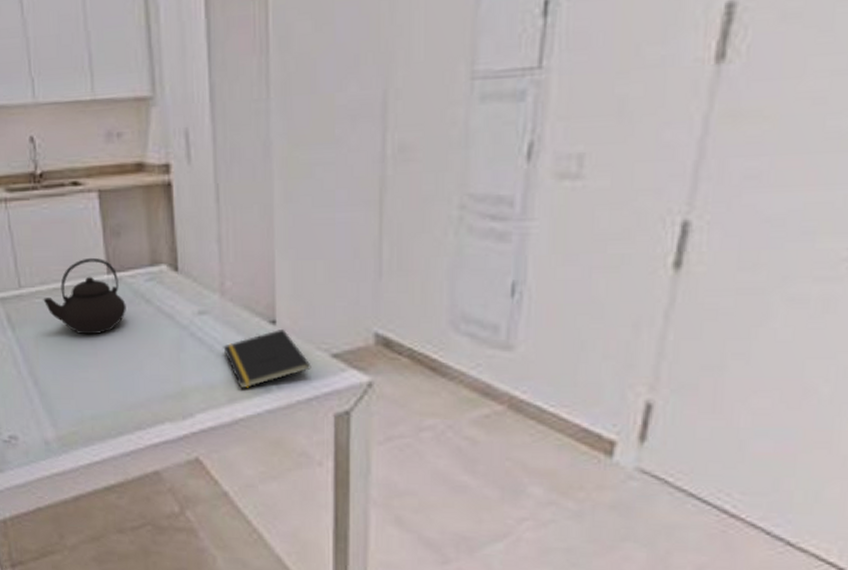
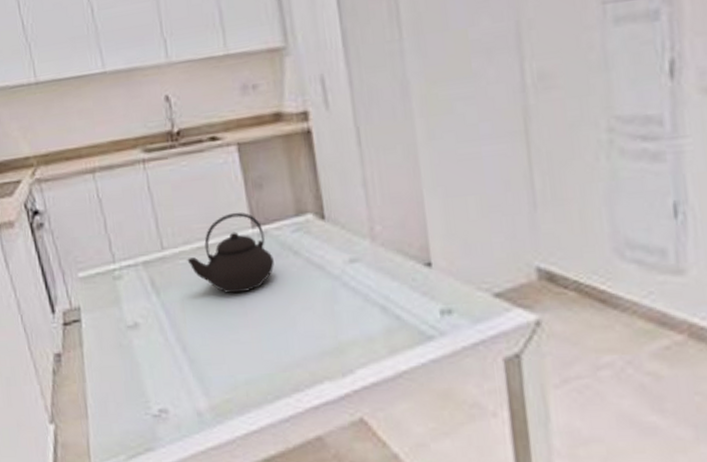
notepad: present [223,328,311,389] -> none [378,270,474,339]

